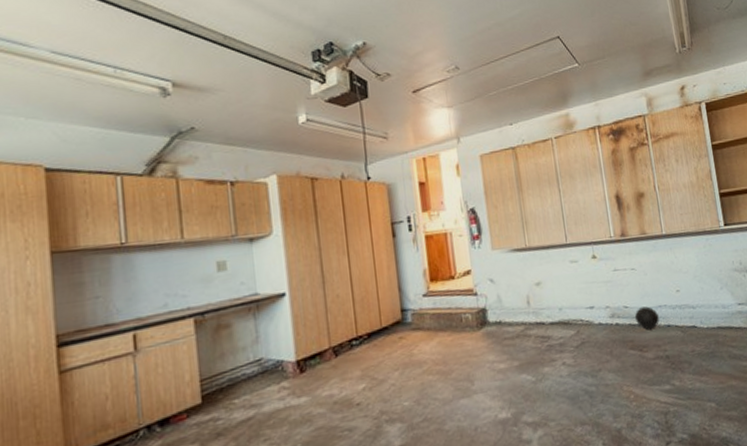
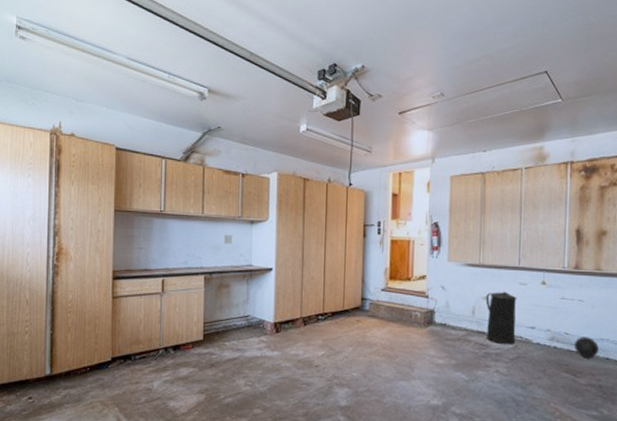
trash can: none [538,272,577,333] -> present [486,291,517,345]

